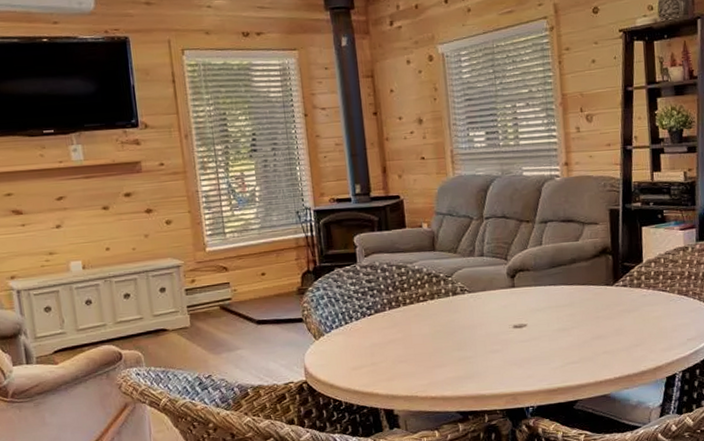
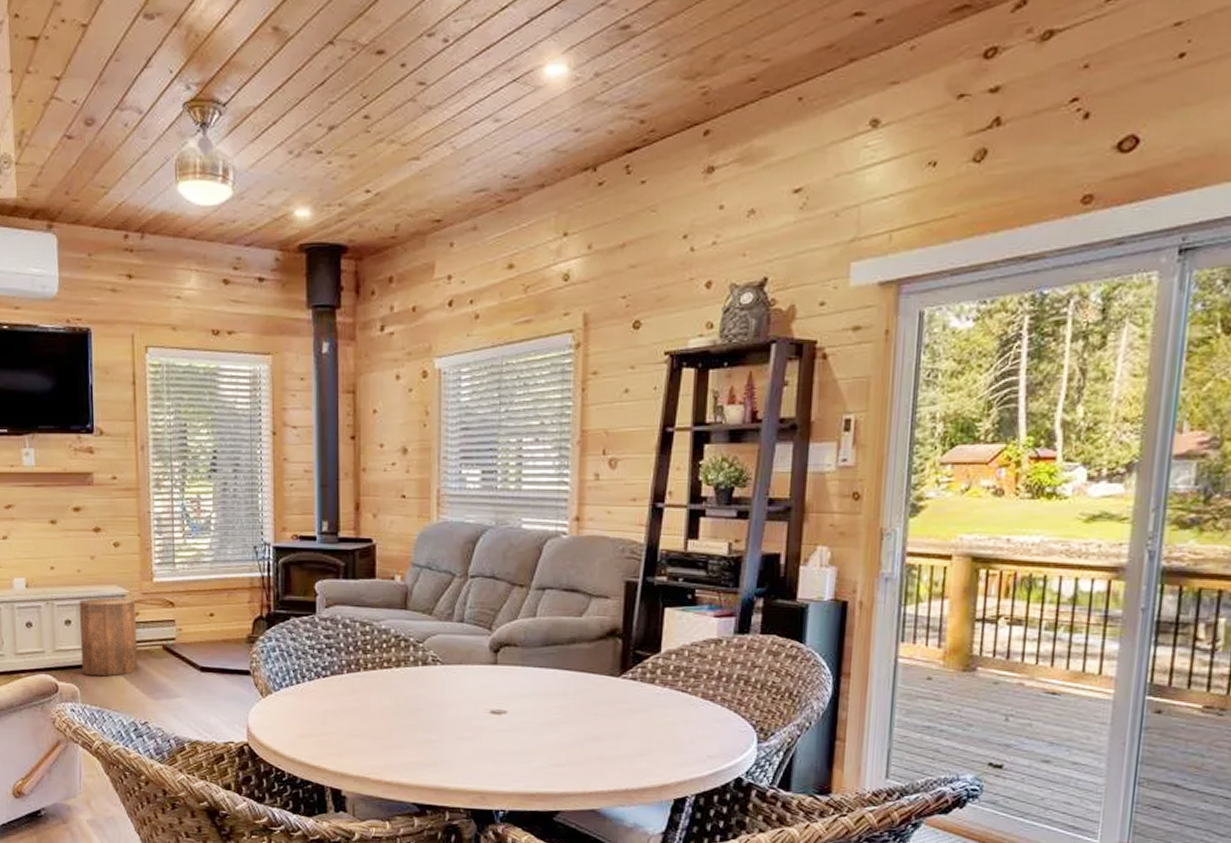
stool: none [136,268,198,341] -> present [78,597,138,677]

